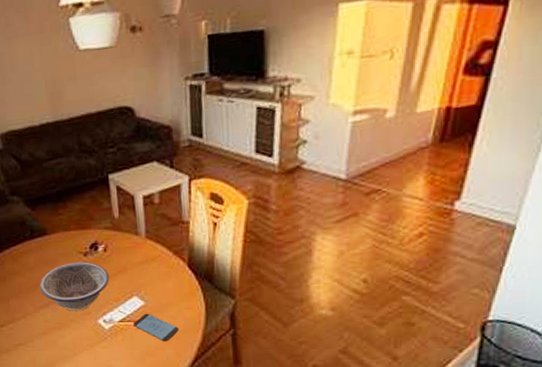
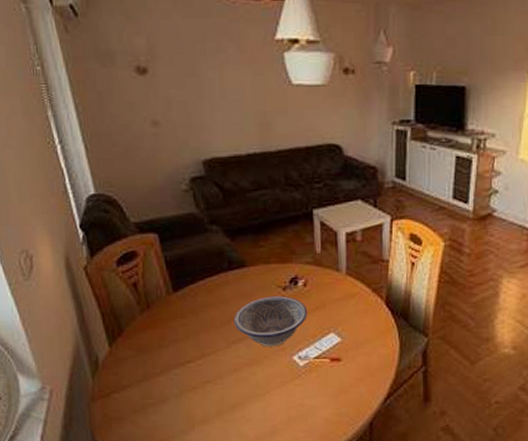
smartphone: present [133,313,179,342] -> none [329,350,374,379]

